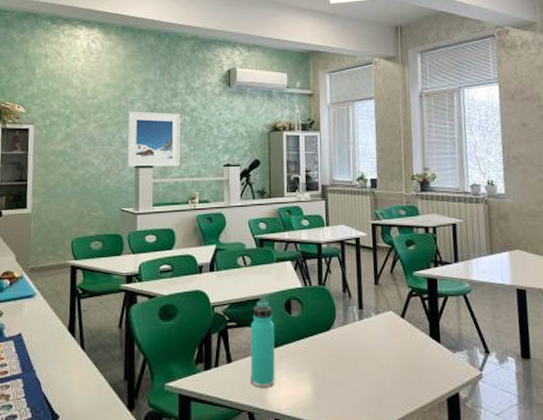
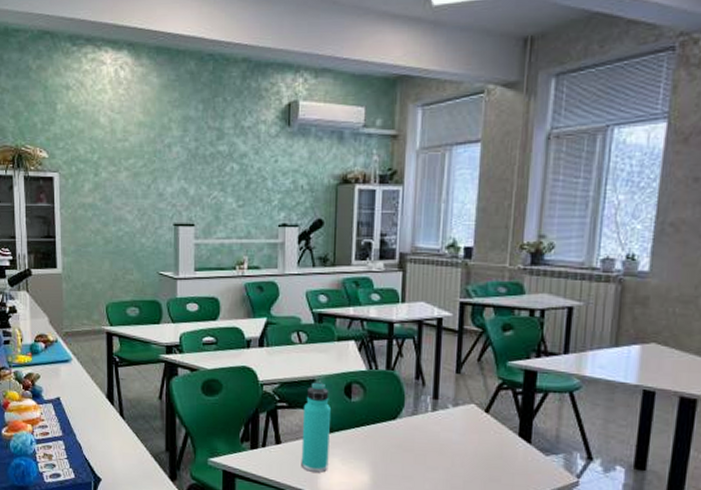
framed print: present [127,111,181,167] -> none [165,157,228,225]

